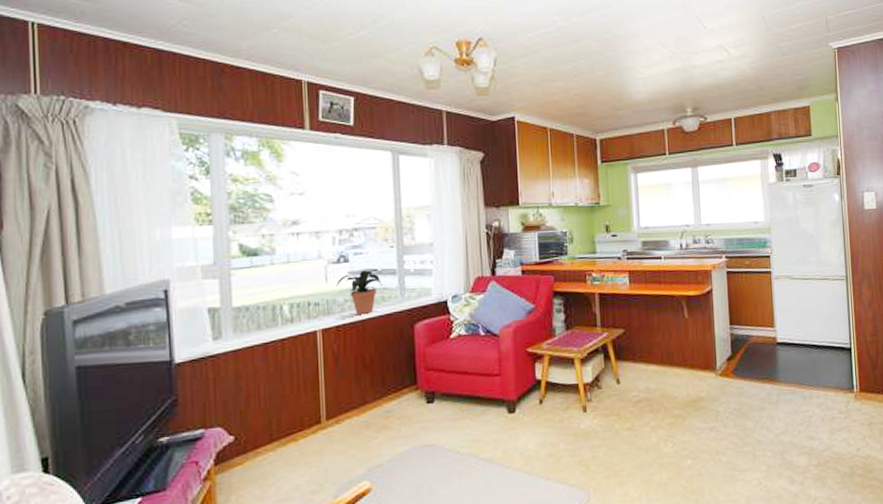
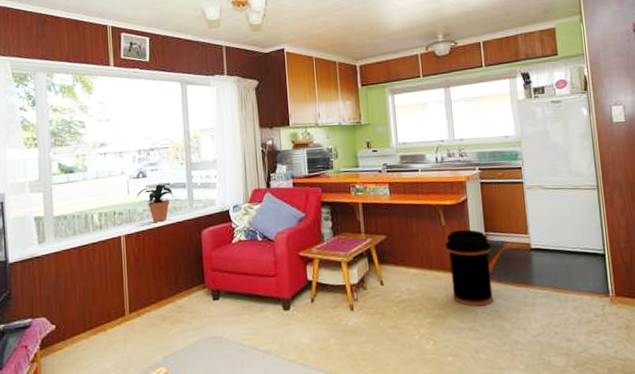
trash can: none [687,322,736,405] -> present [445,229,493,307]

